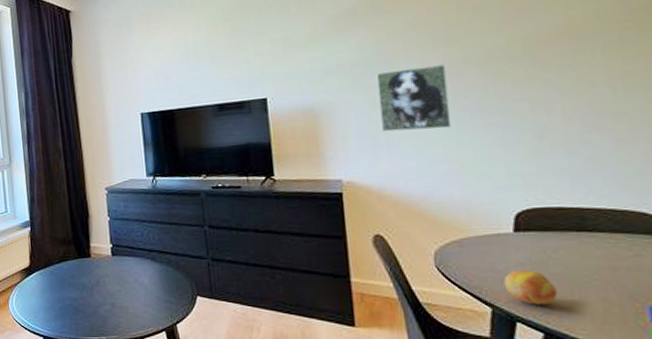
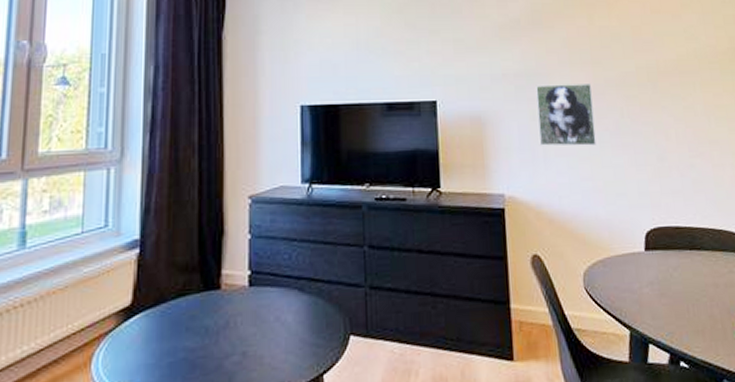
fruit: present [504,269,558,305] -> none [638,288,679,325]

